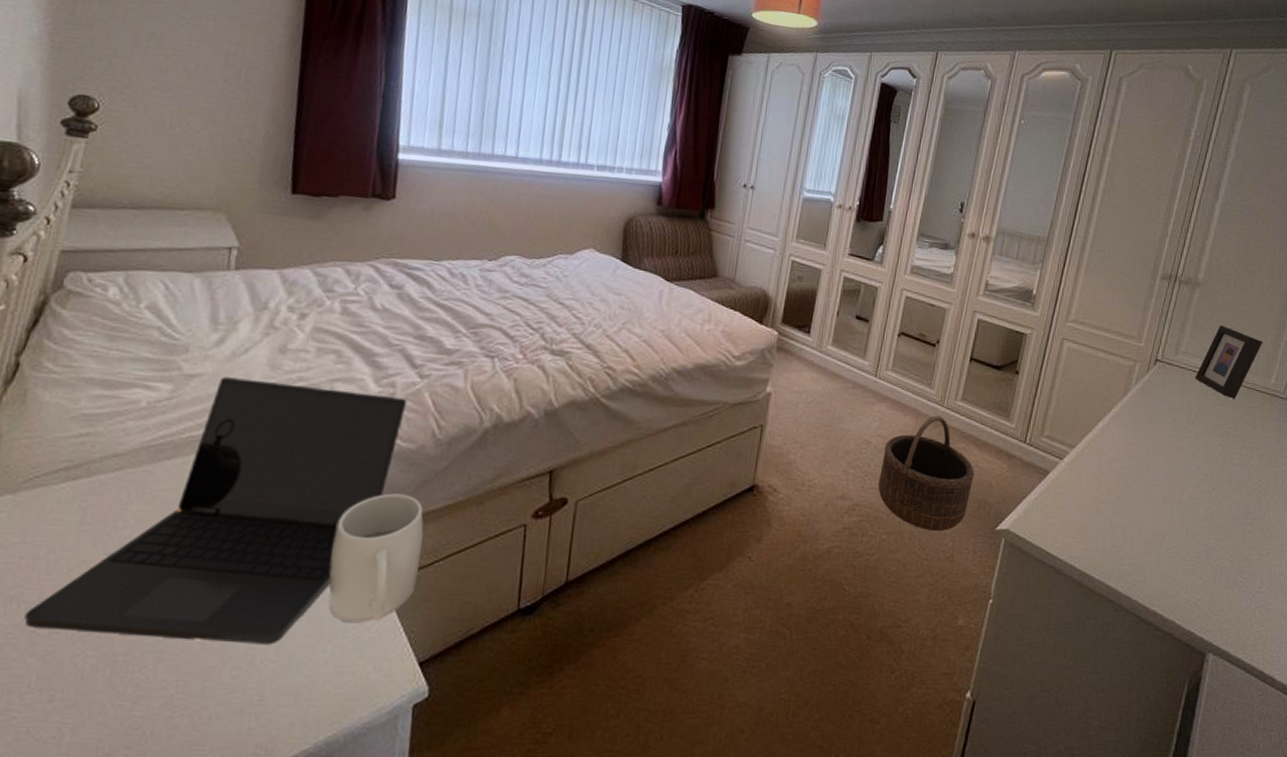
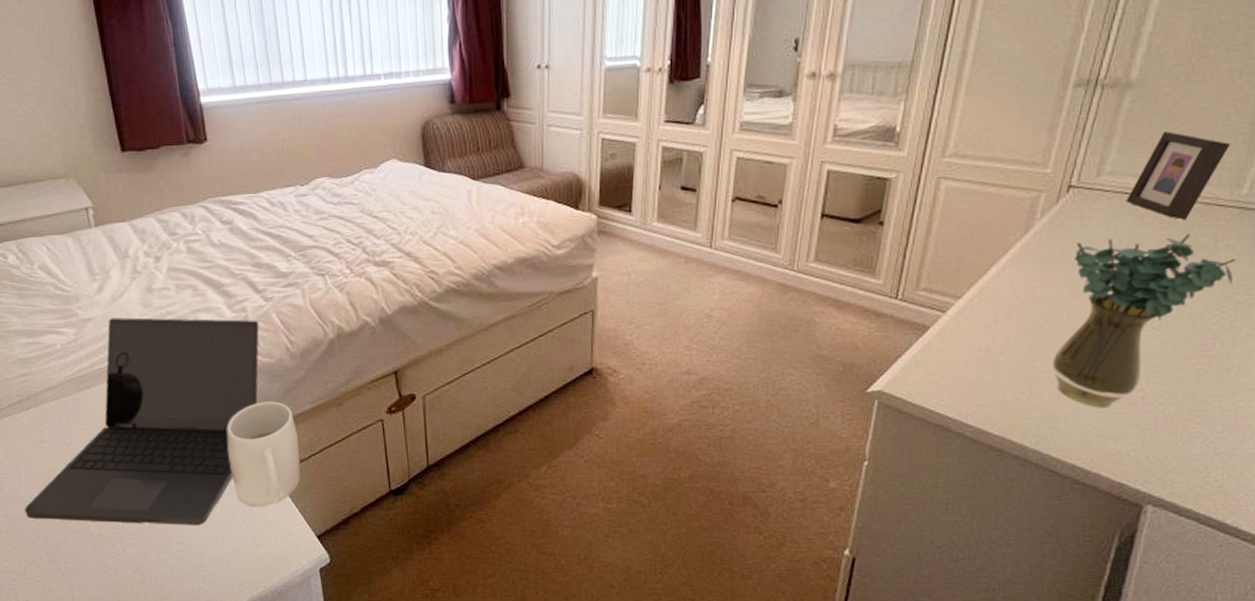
basket: present [878,415,975,532] -> none [726,280,836,399]
vase: none [1140,408,1268,560] -> present [1051,233,1236,408]

